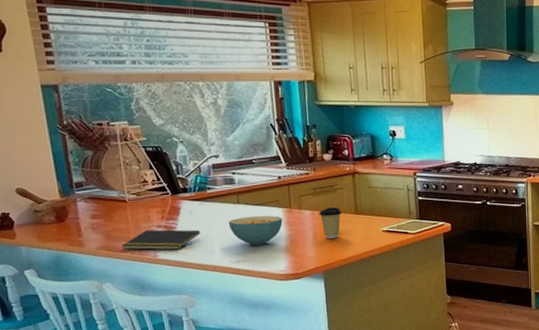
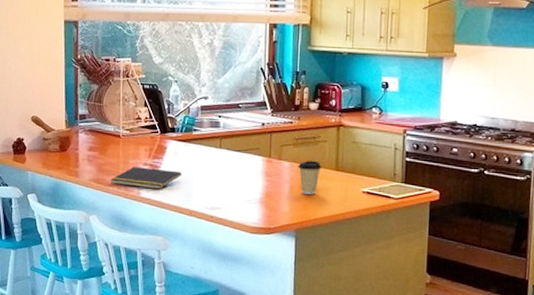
cereal bowl: present [228,216,283,245] -> none [208,162,261,193]

